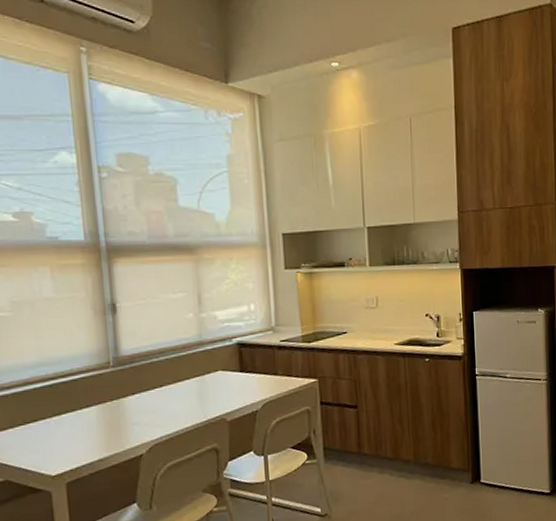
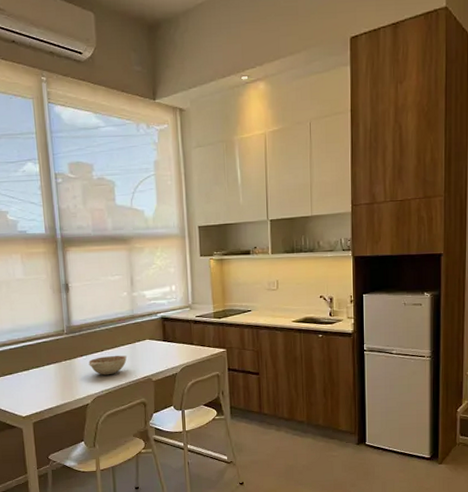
decorative bowl: none [143,391,193,418] -> present [88,355,127,375]

